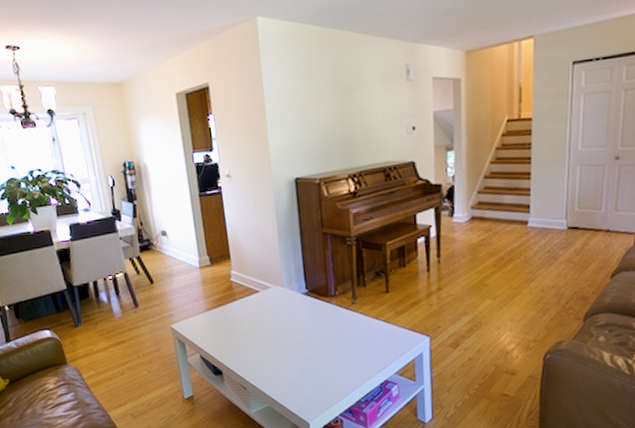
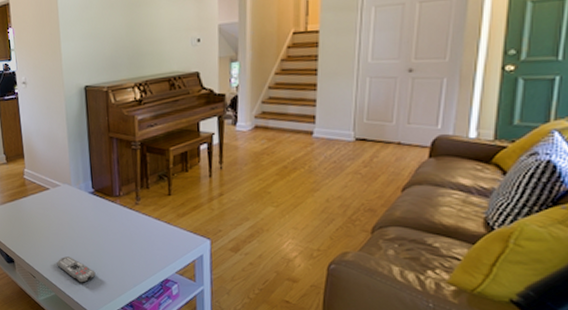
remote control: none [269,364,312,391] -> present [57,257,96,283]

